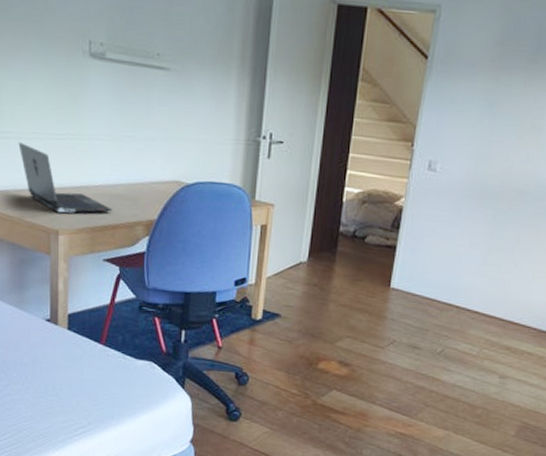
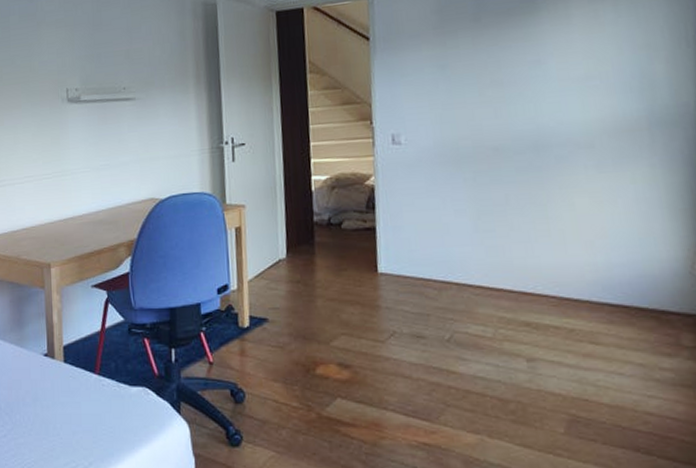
laptop computer: present [18,142,113,213] -> none [13,187,97,247]

